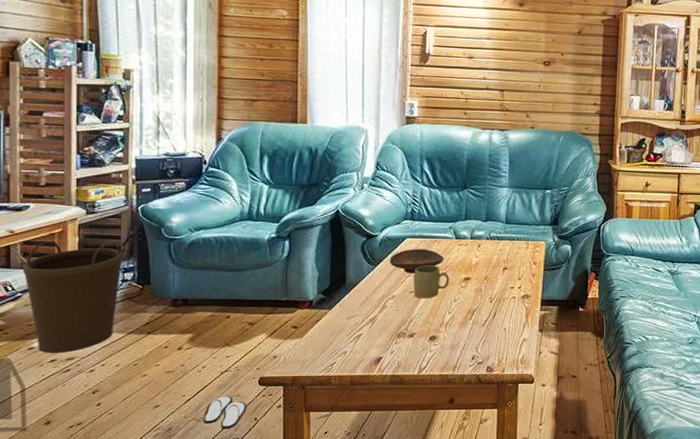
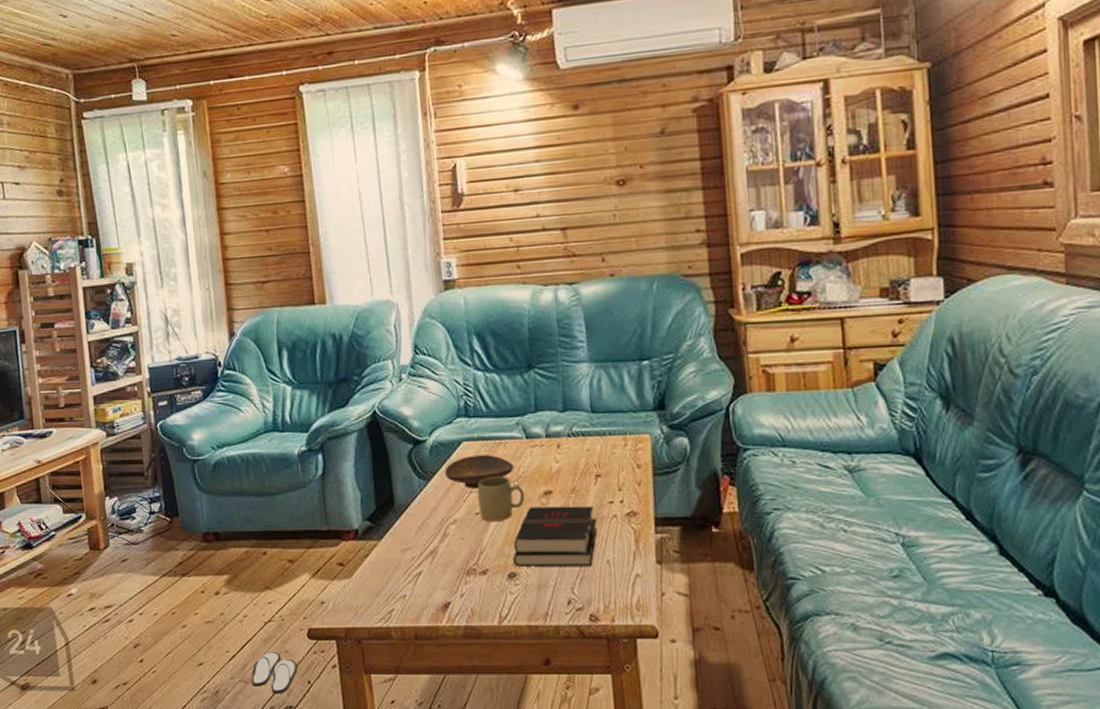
basket: present [22,241,123,353] -> none [52,467,148,600]
hardback book: none [435,289,500,333] -> present [513,505,597,567]

